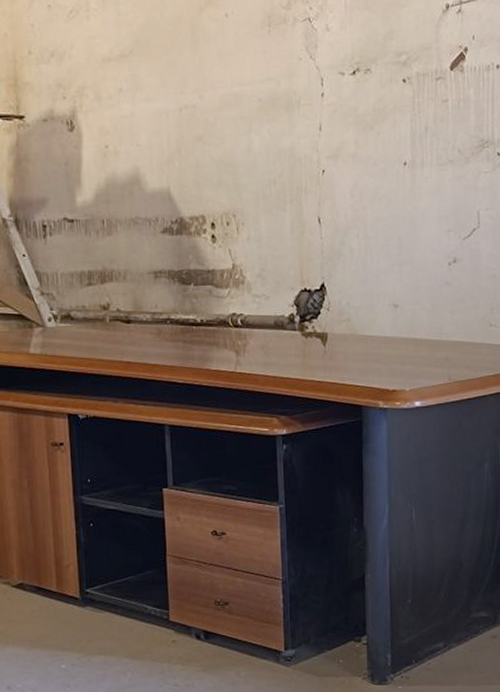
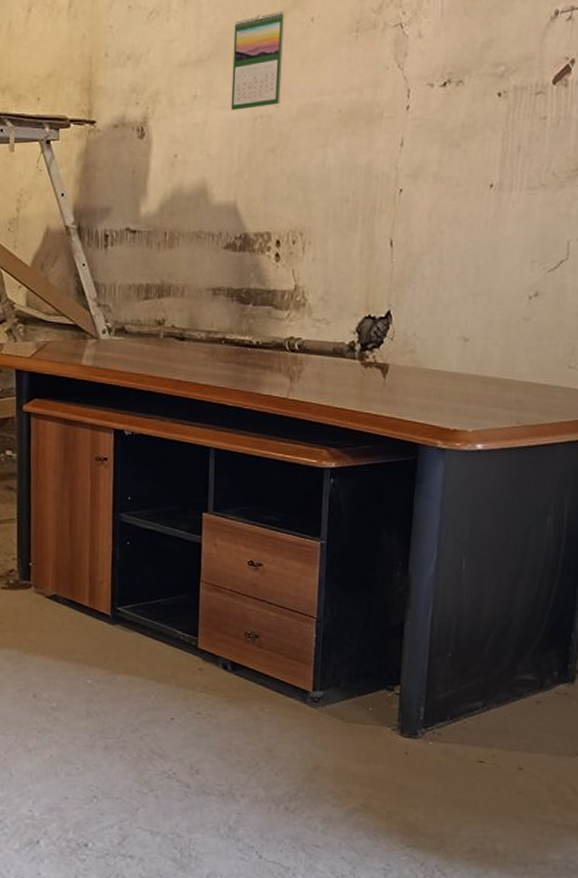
calendar: none [153,8,203,102] -> present [231,10,285,110]

